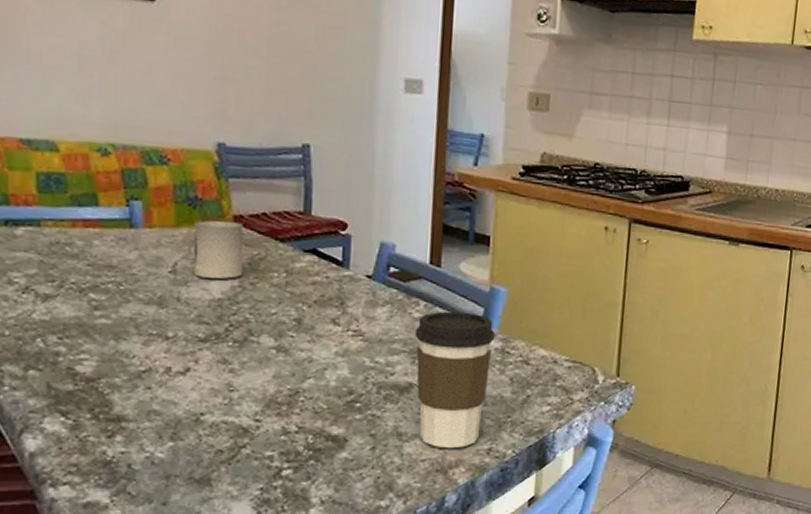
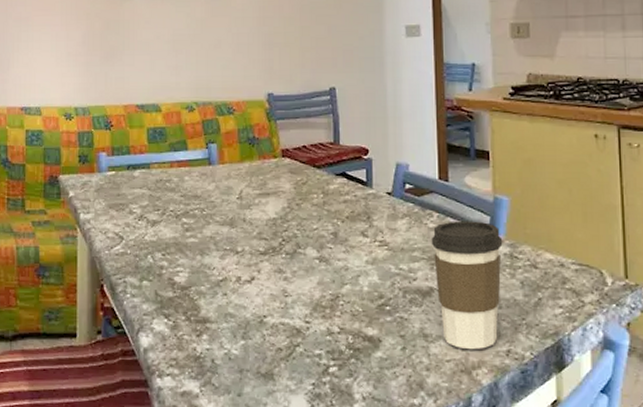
cup: present [193,220,244,279] -> none [253,154,291,202]

